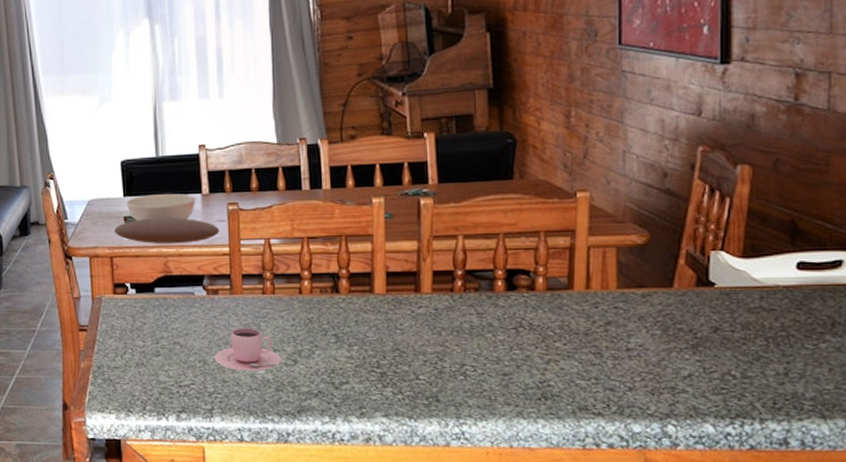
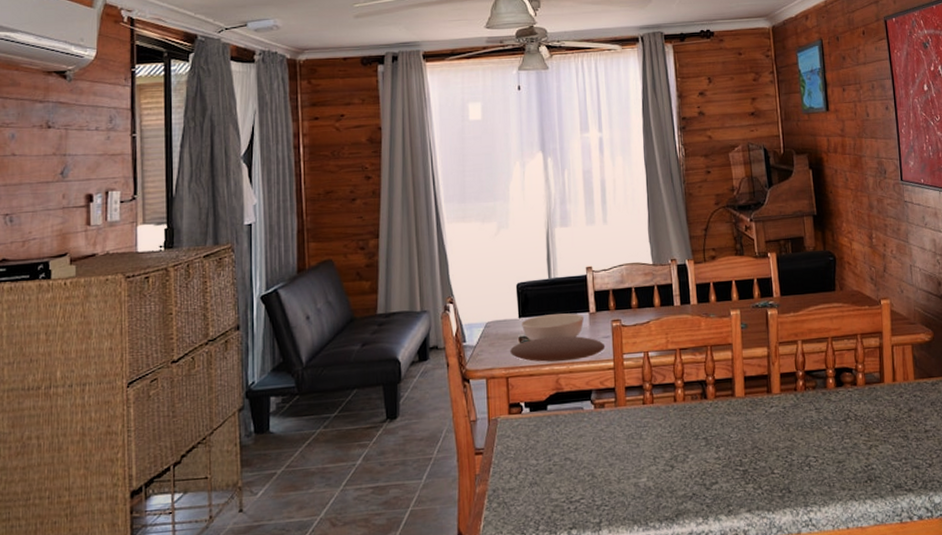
teacup: present [214,328,287,371] -> none [601,437,666,481]

